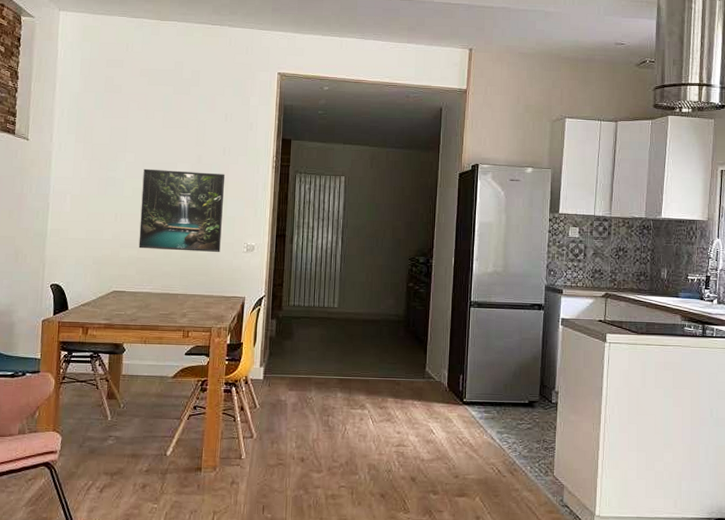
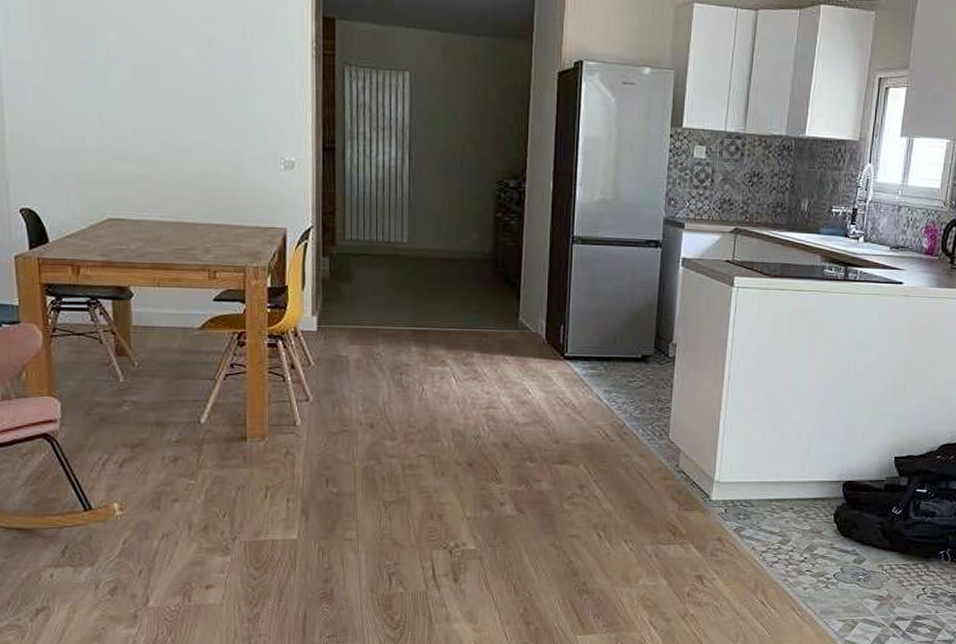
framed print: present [138,168,226,252] -> none [133,52,249,169]

